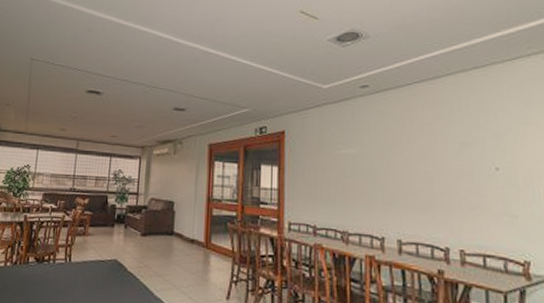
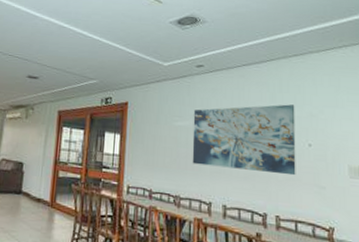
wall art: none [359,124,482,204] -> present [192,104,296,176]

